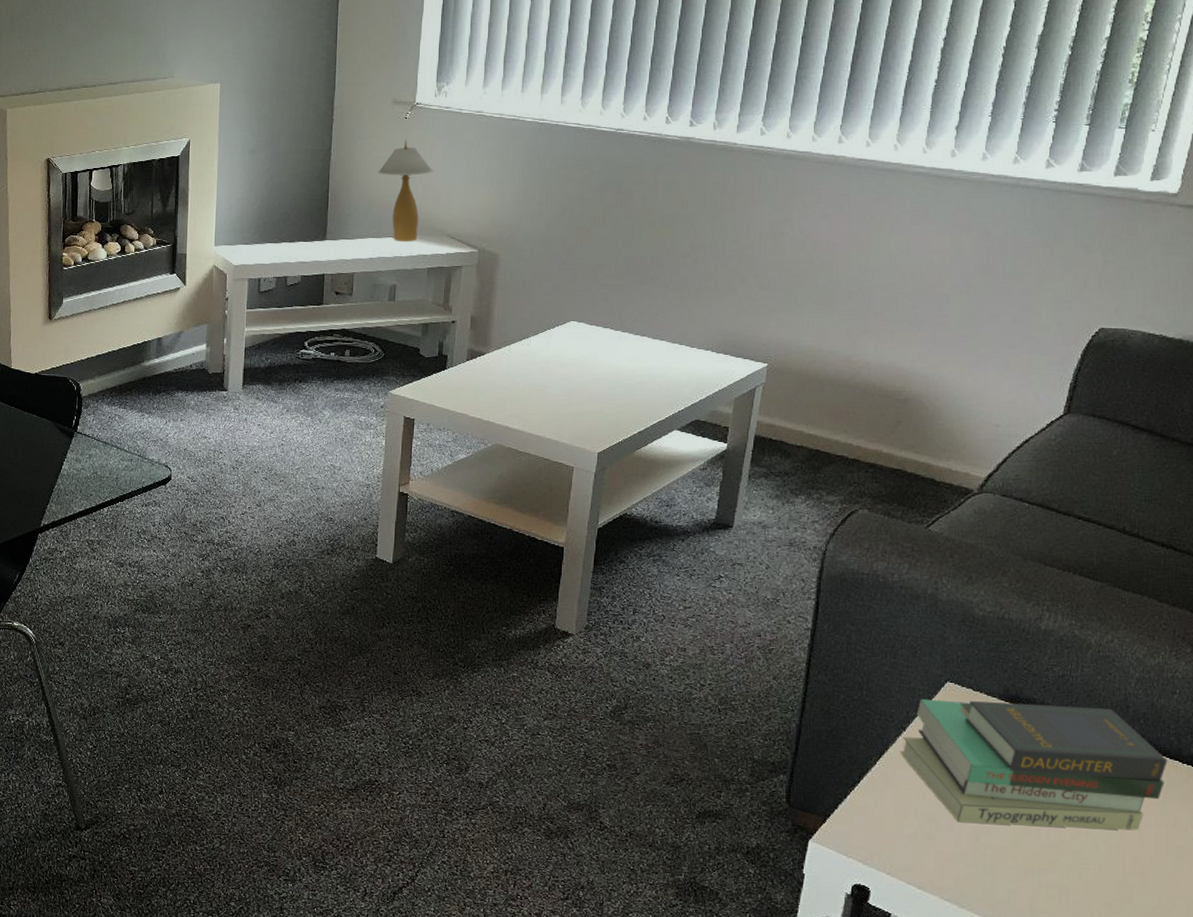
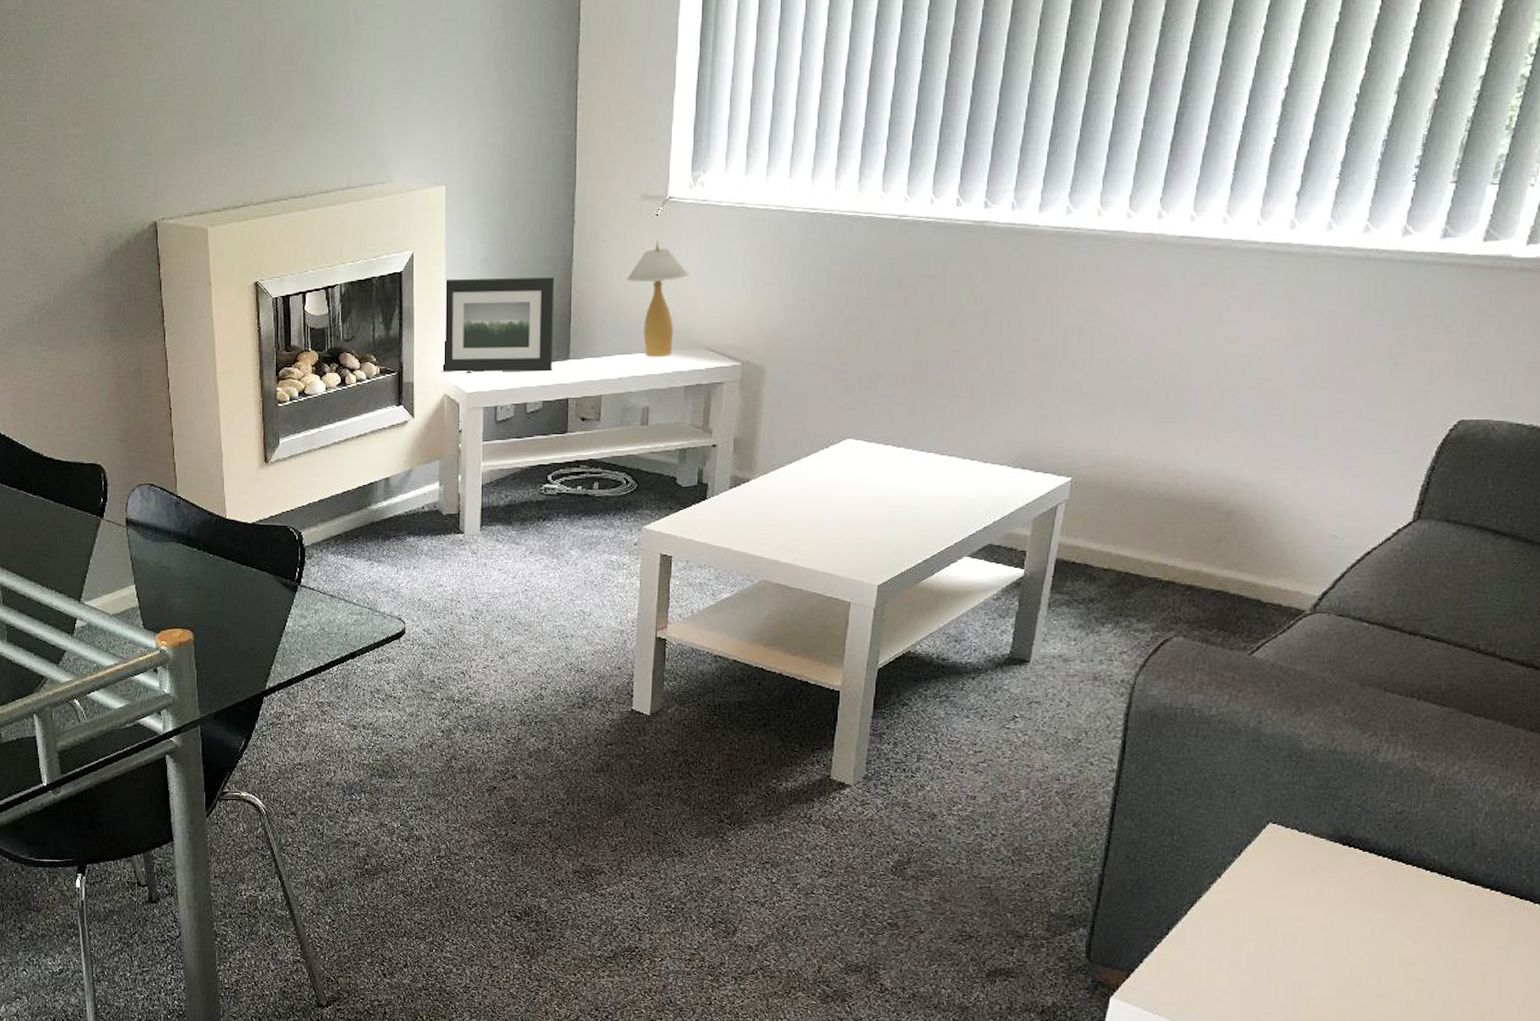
picture frame: none [211,164,315,249] -> present [441,277,555,372]
books: present [900,698,1168,831] -> none [1214,842,1517,977]

